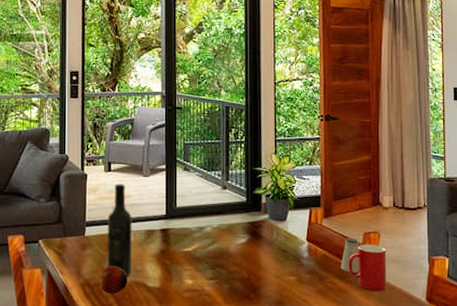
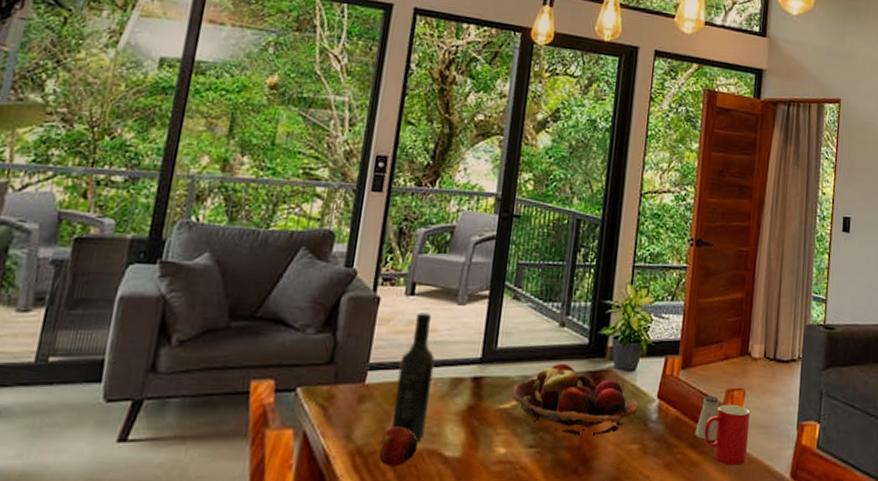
fruit basket: none [193,216,292,270] -> present [512,363,639,435]

